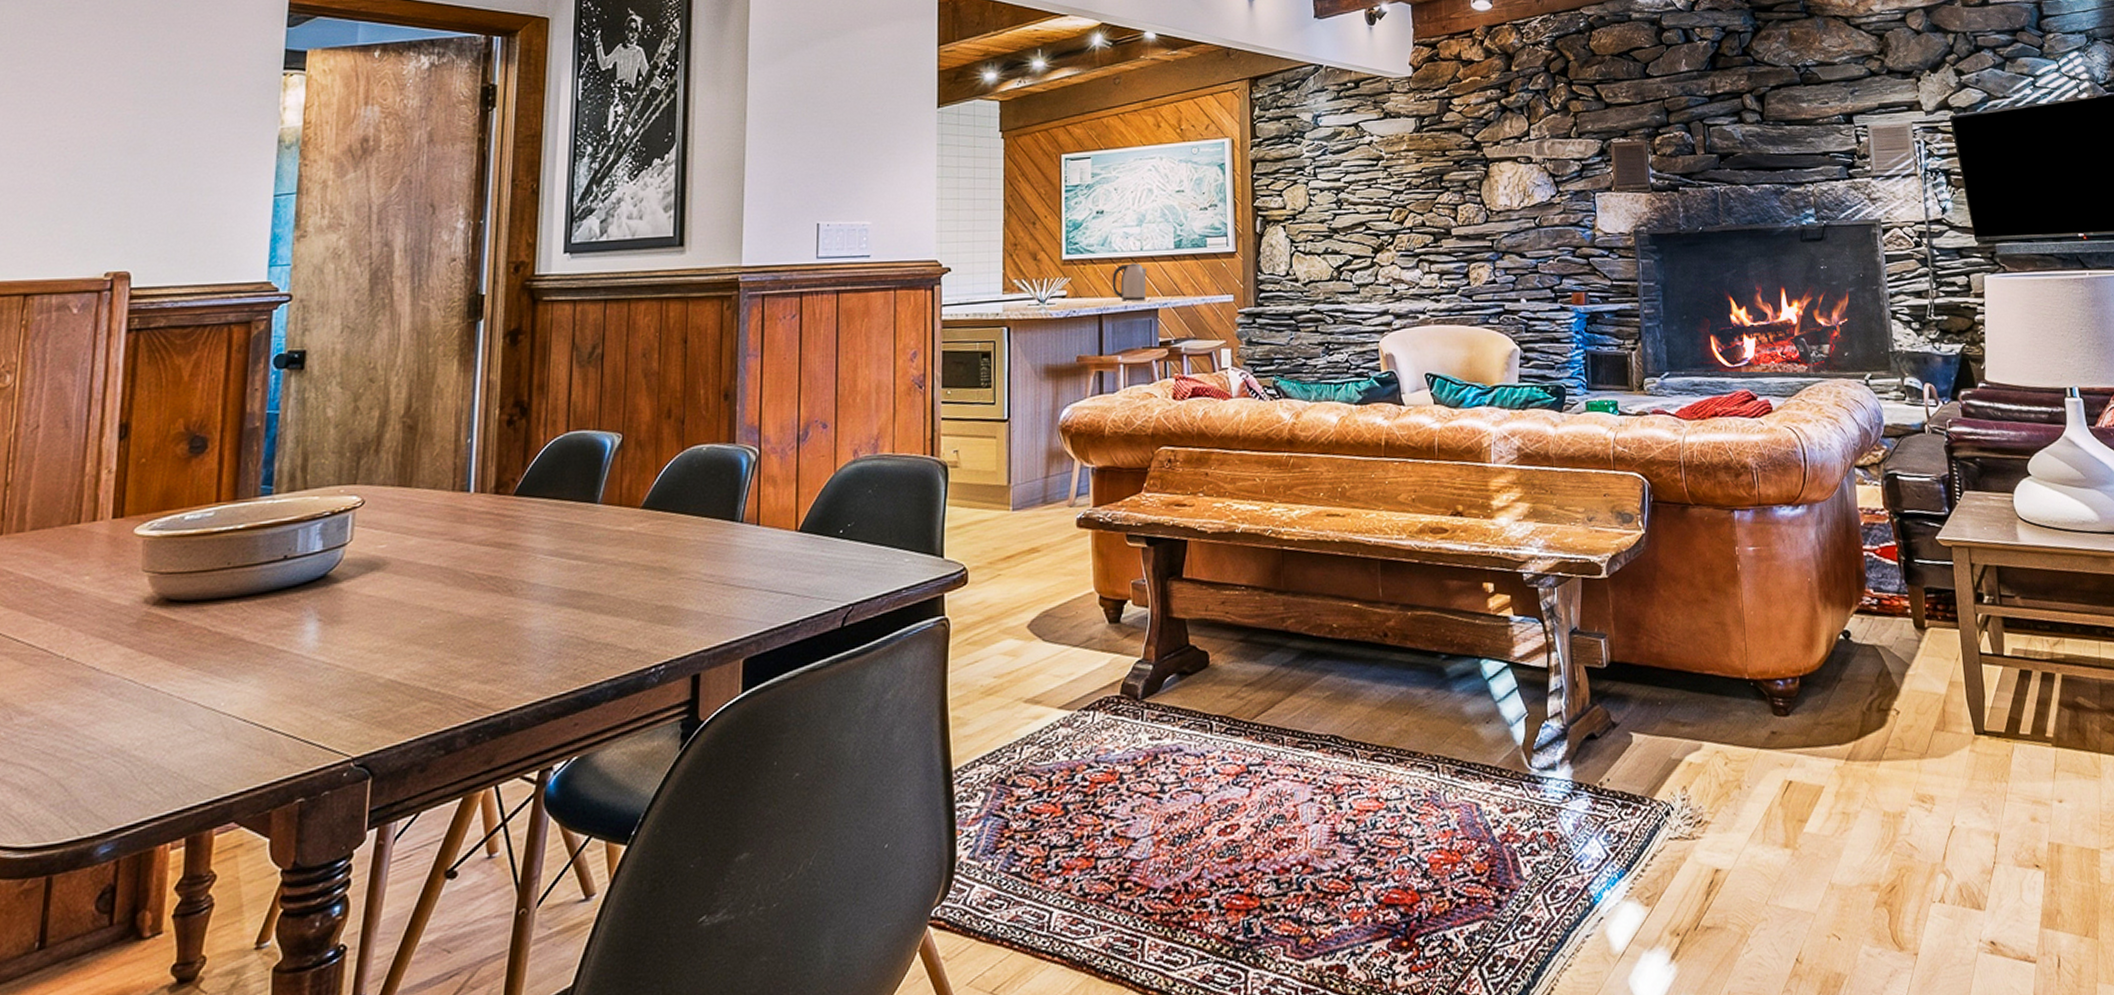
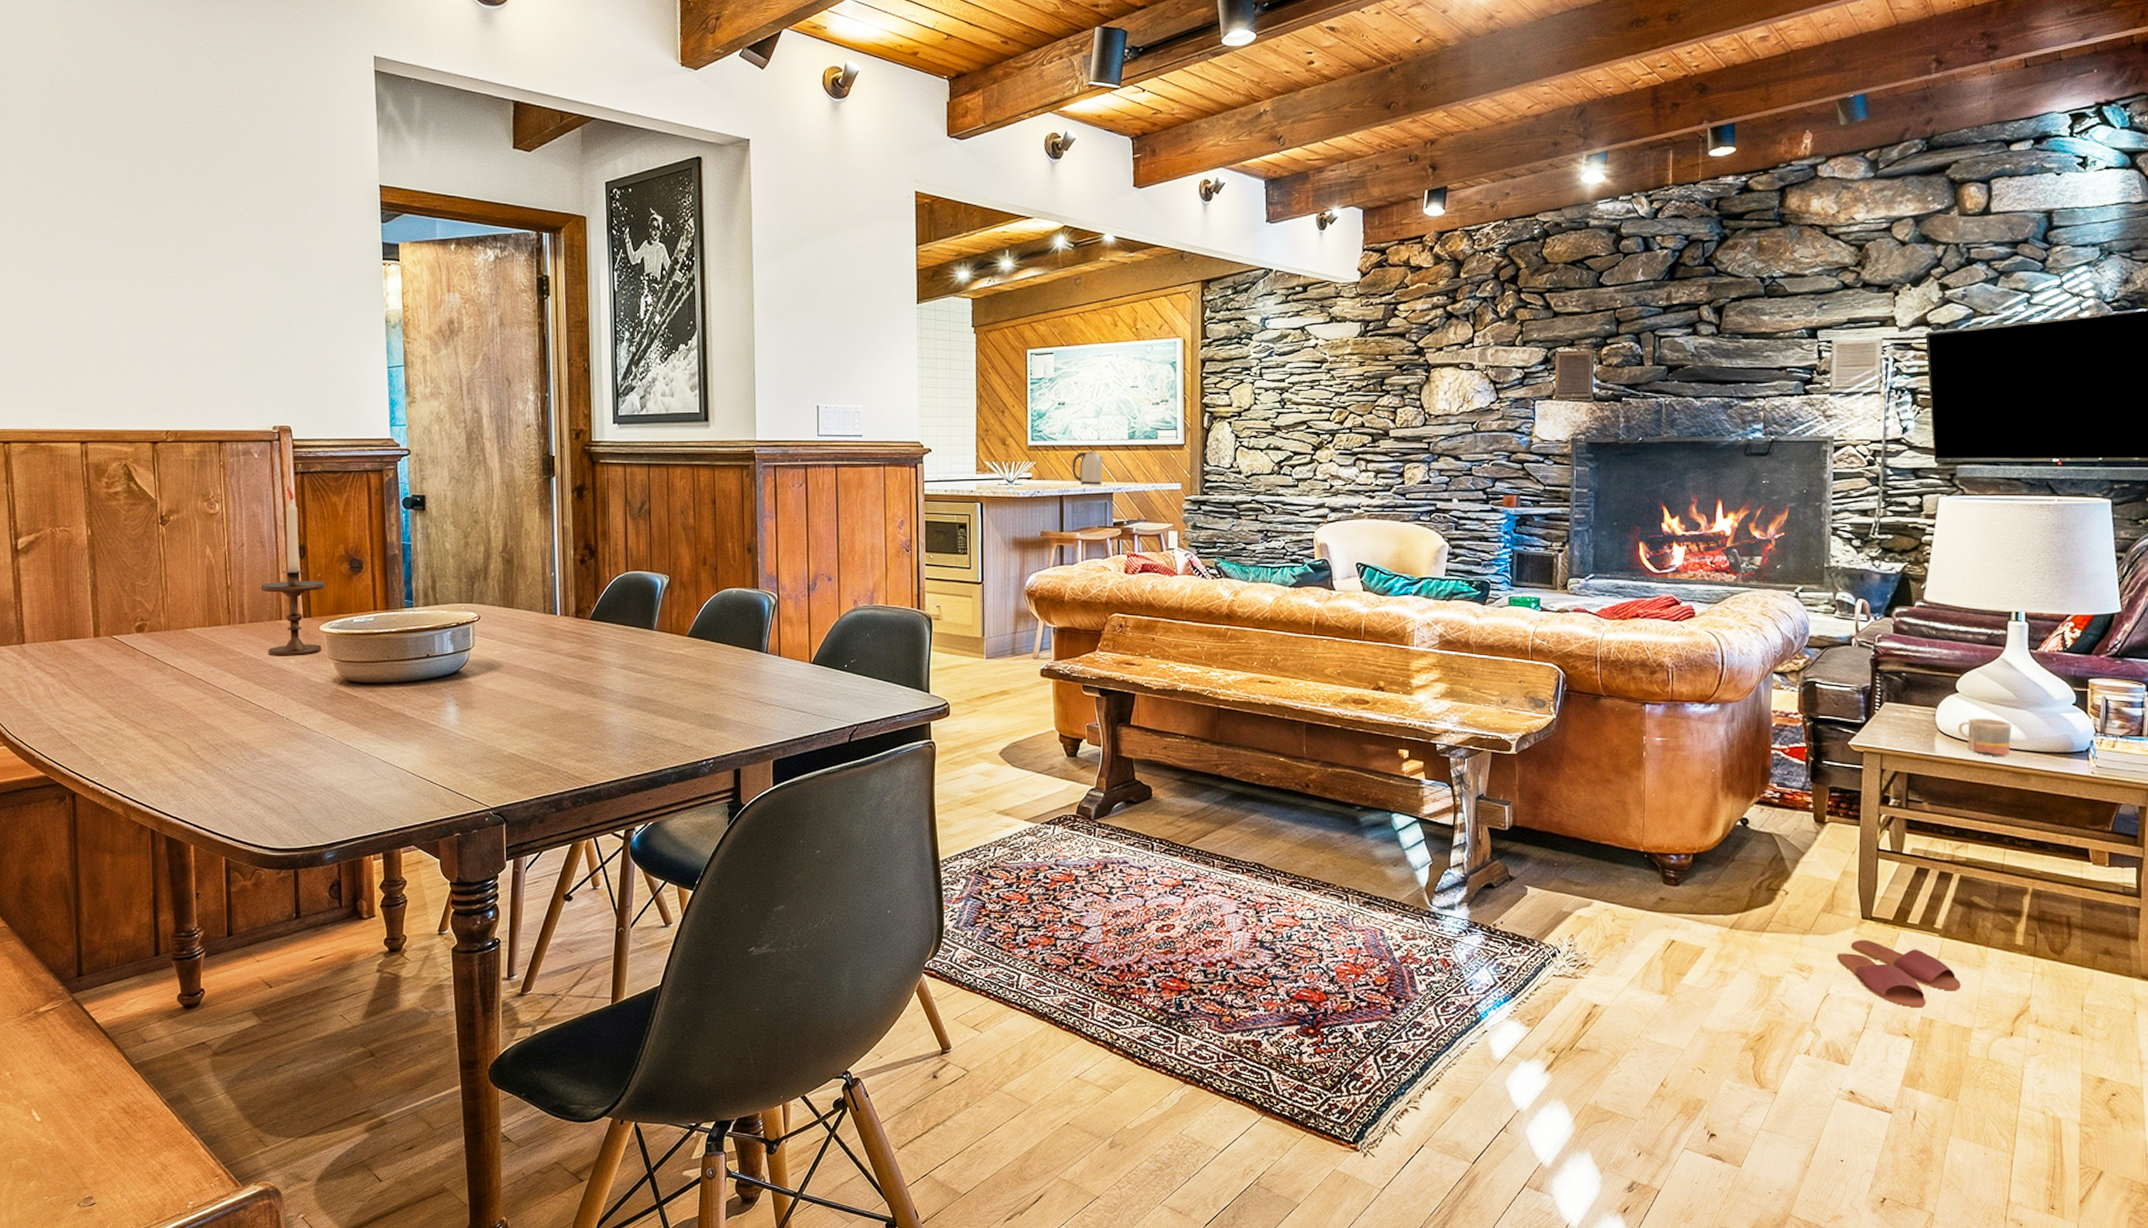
candlestick: none [53,346,152,574] -> present [261,485,326,656]
slippers: none [1956,758,2081,833] -> present [1837,940,1961,1008]
mug: none [2035,500,2087,541] -> present [1958,718,2012,756]

